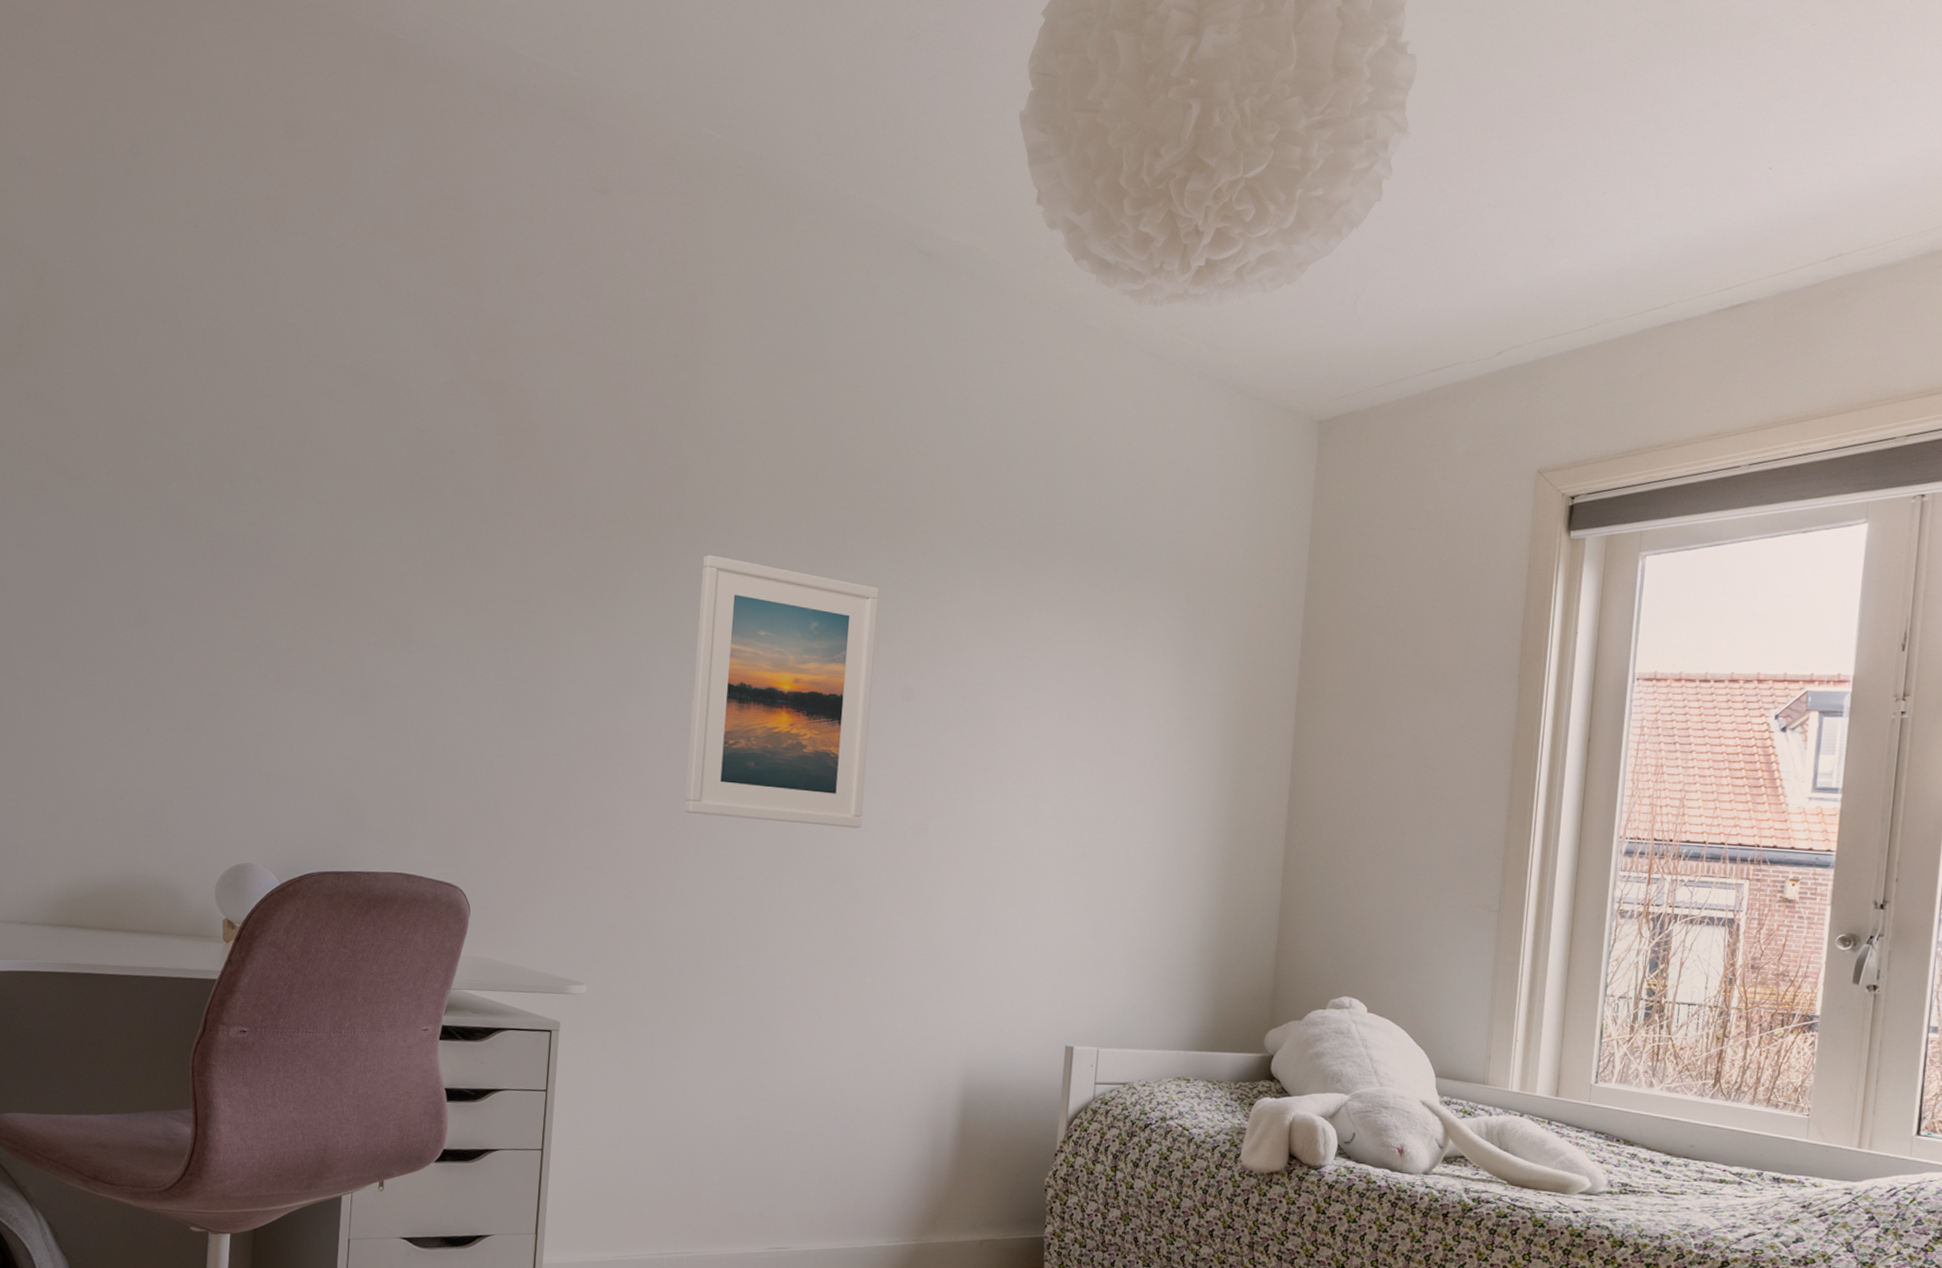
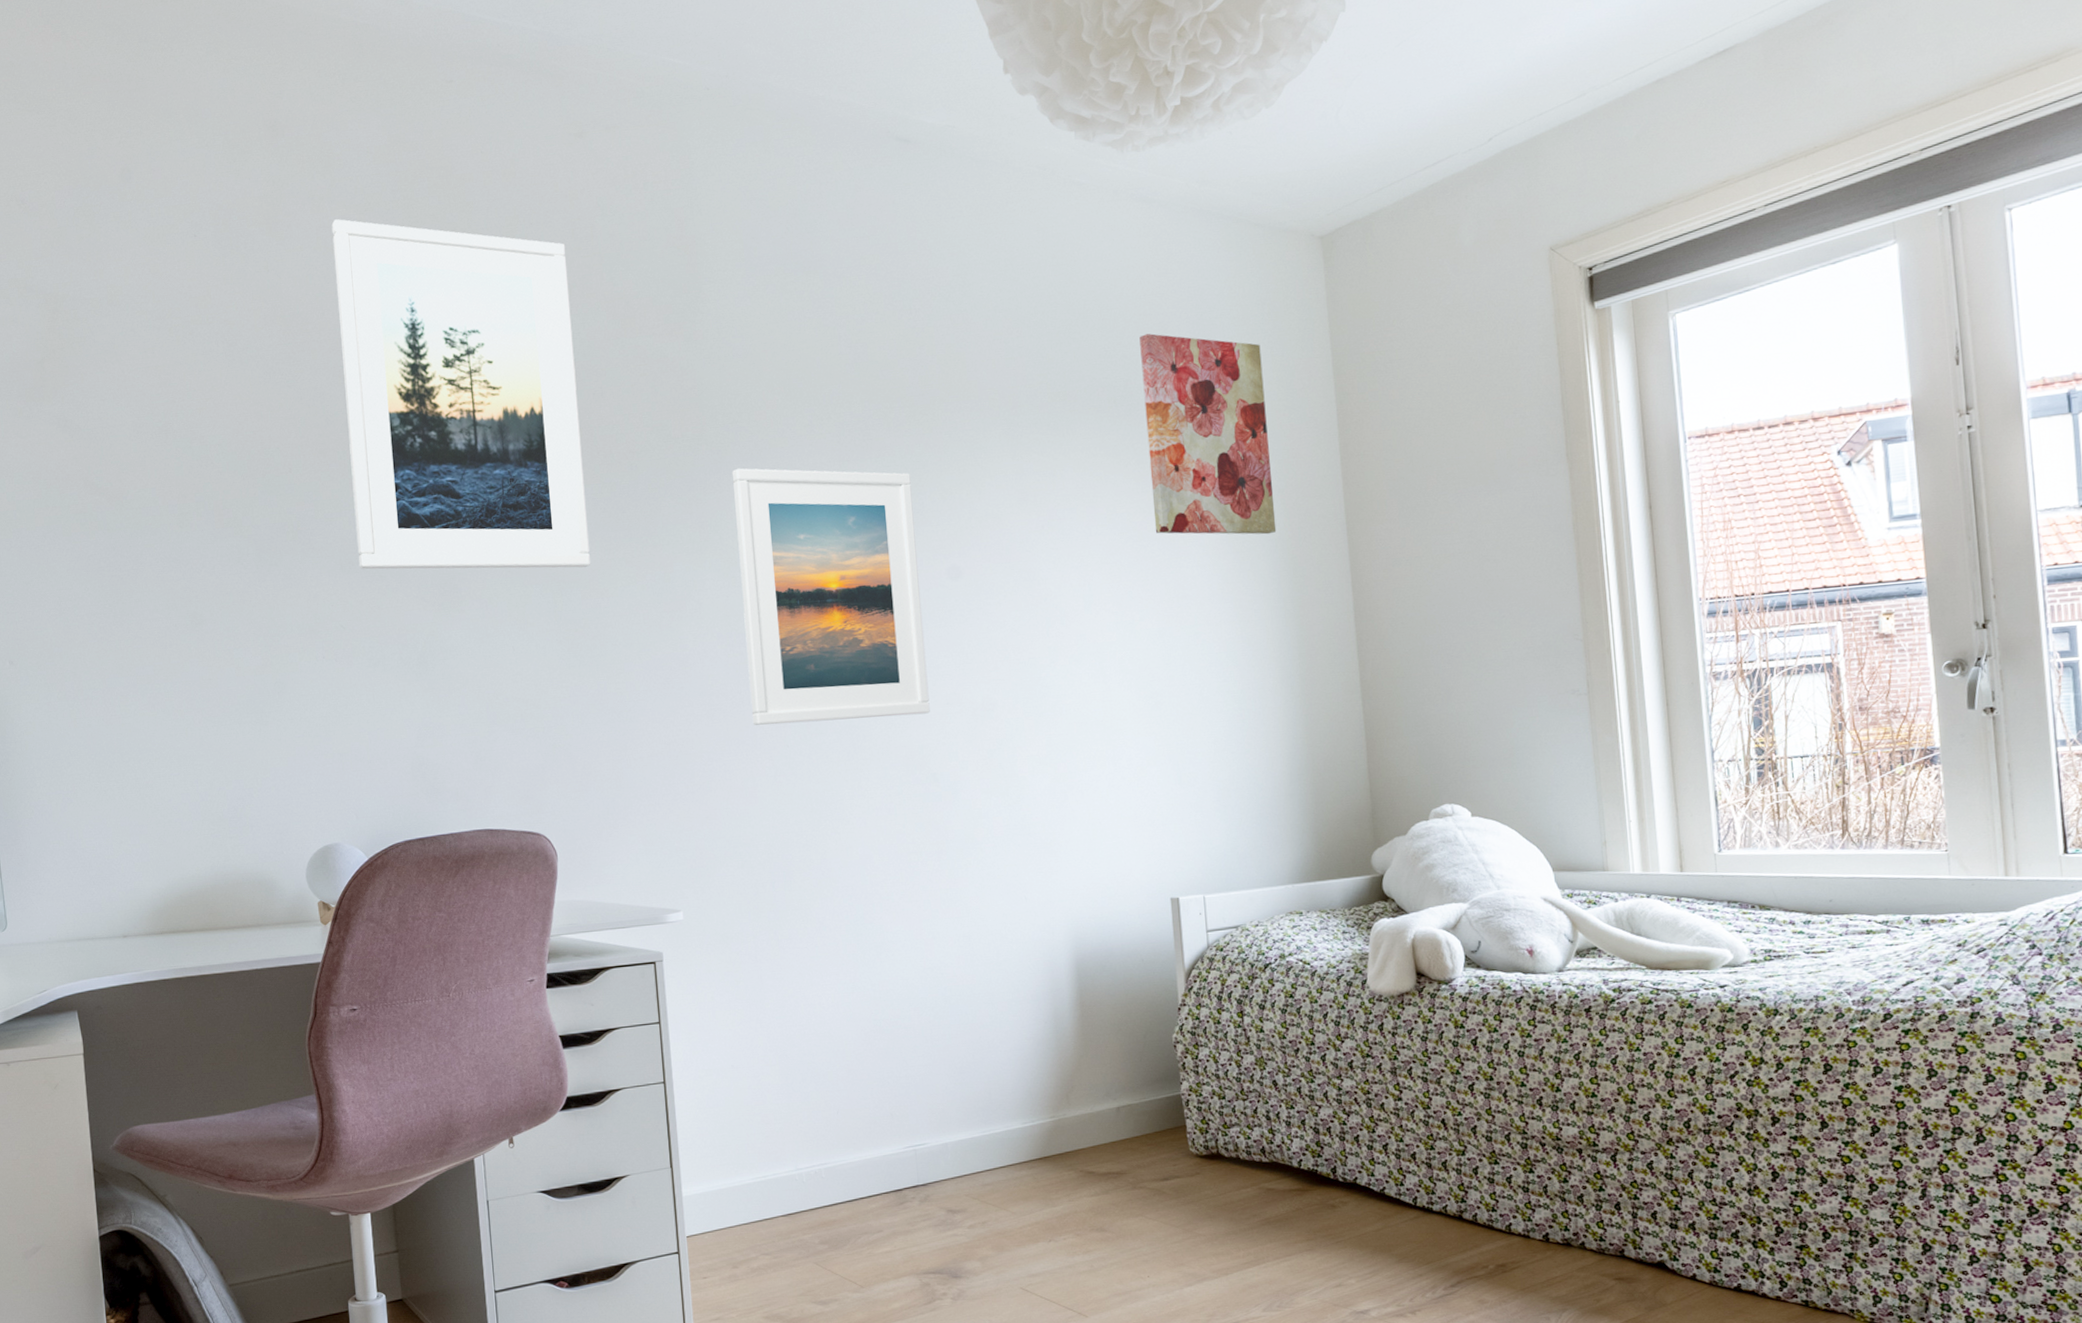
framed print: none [314,234,572,628] -> present [331,219,591,570]
wall art: none [1110,489,1243,707] -> present [1139,333,1277,535]

